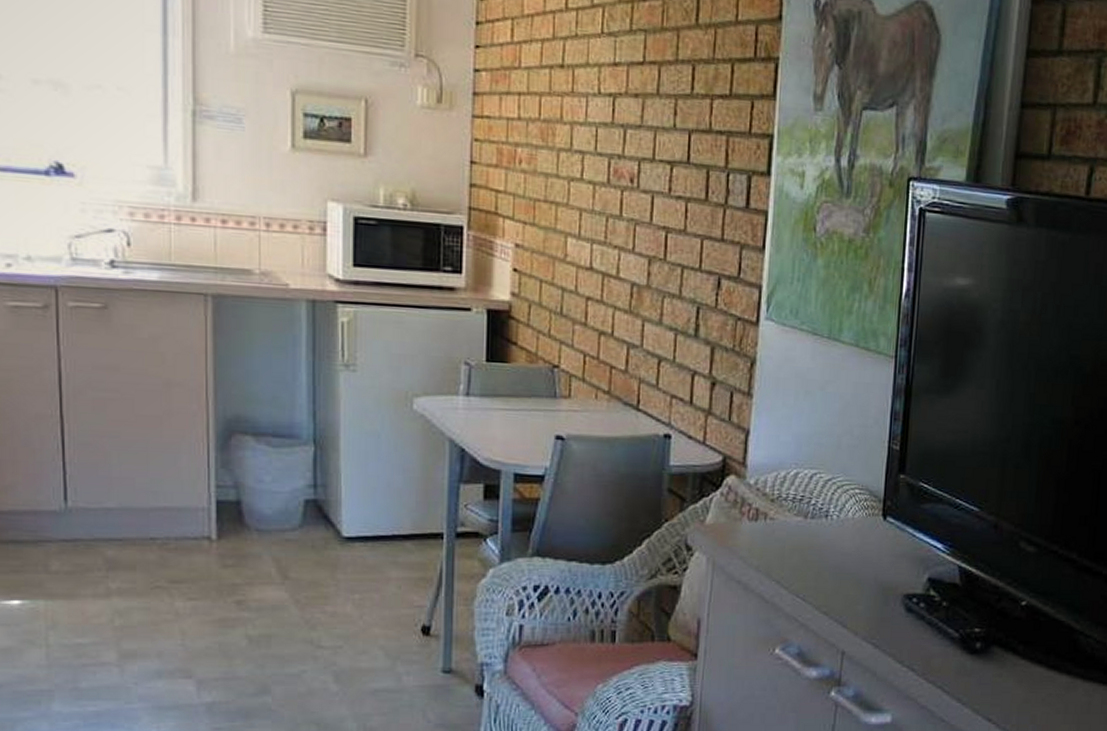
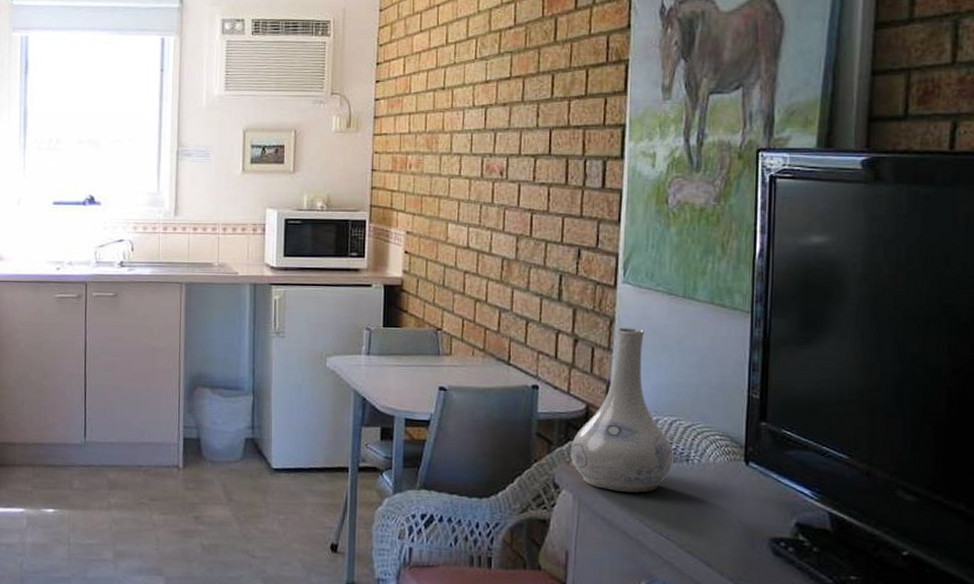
vase: none [704,370,813,552] -> present [570,328,674,493]

